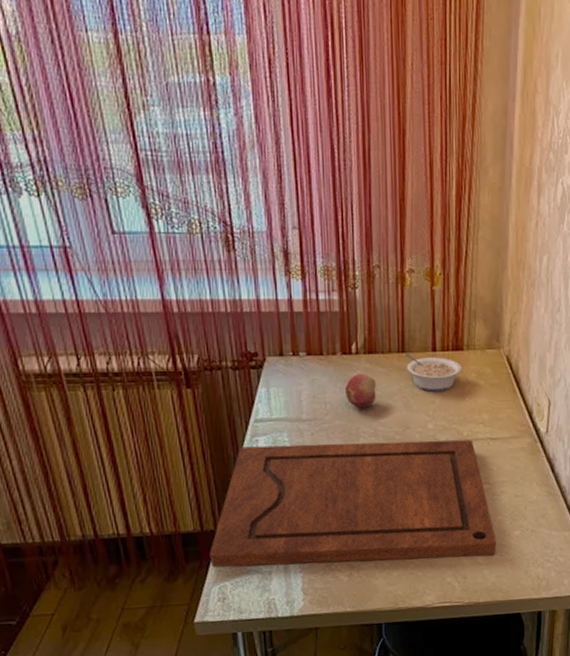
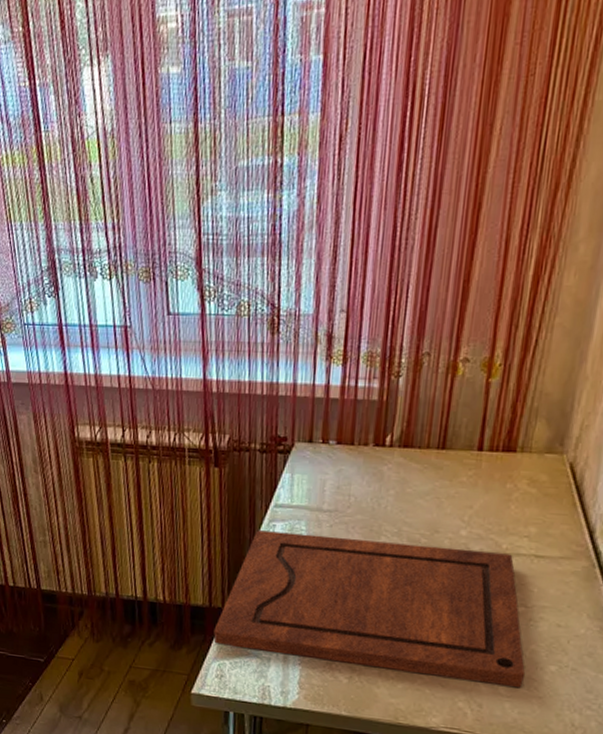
fruit: present [345,374,376,409] -> none [372,468,408,506]
legume: present [405,352,461,392] -> none [445,449,511,496]

